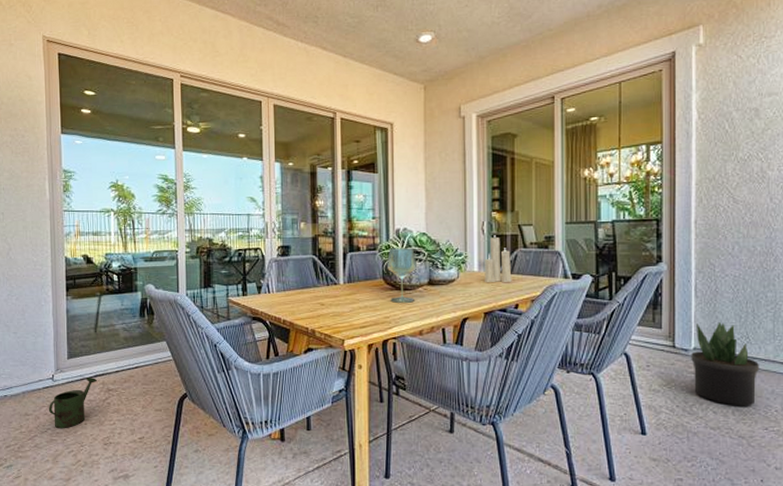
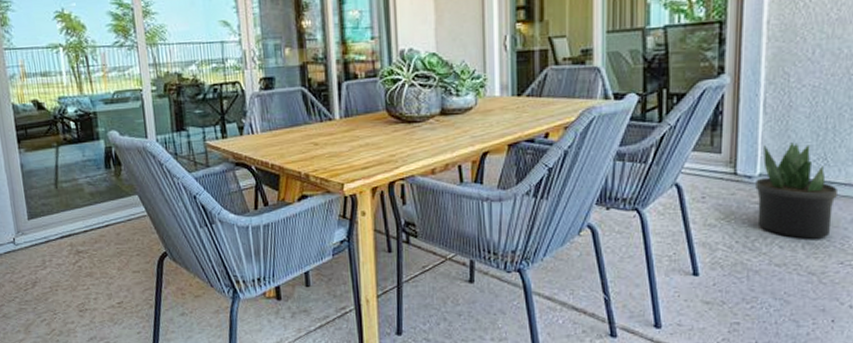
watering can: present [48,378,98,429] -> none [13,239,65,297]
wine glass: present [386,248,416,303] -> none [389,72,426,138]
candle: present [483,235,512,283] -> none [506,51,541,110]

